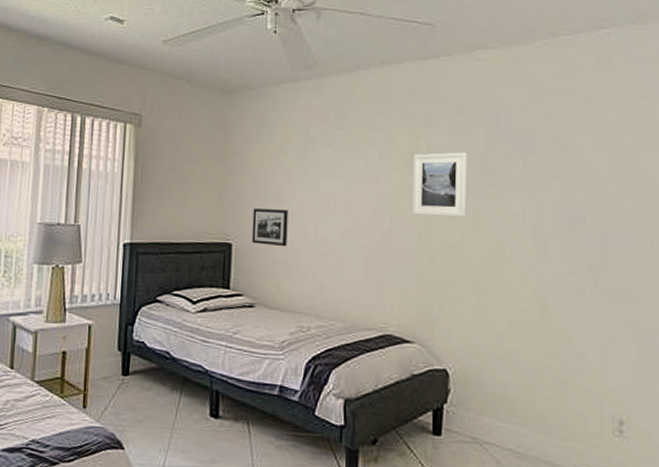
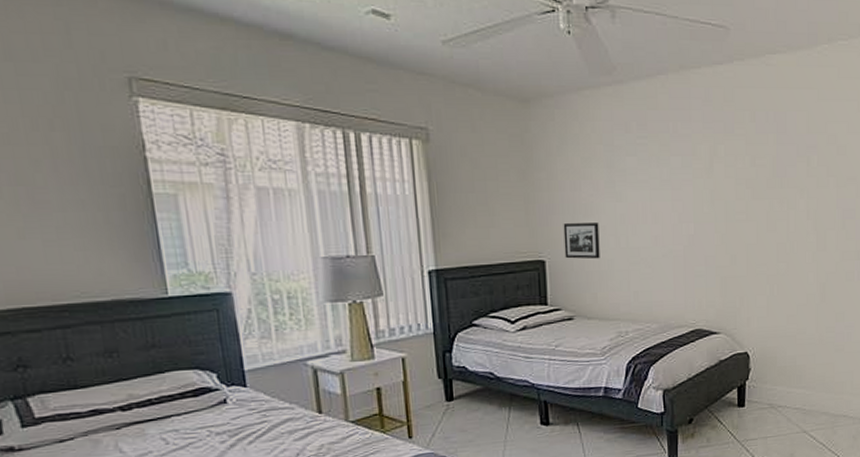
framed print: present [413,152,468,217] -> none [714,156,761,219]

